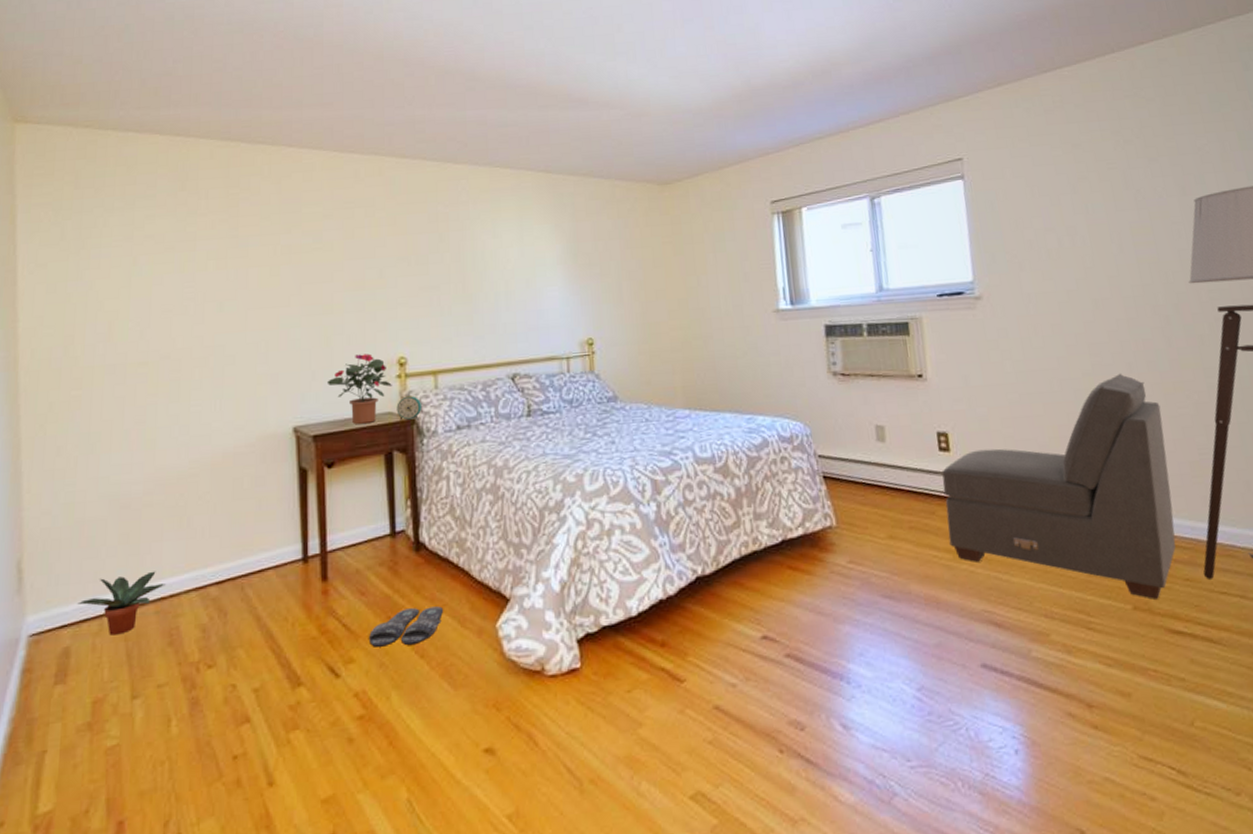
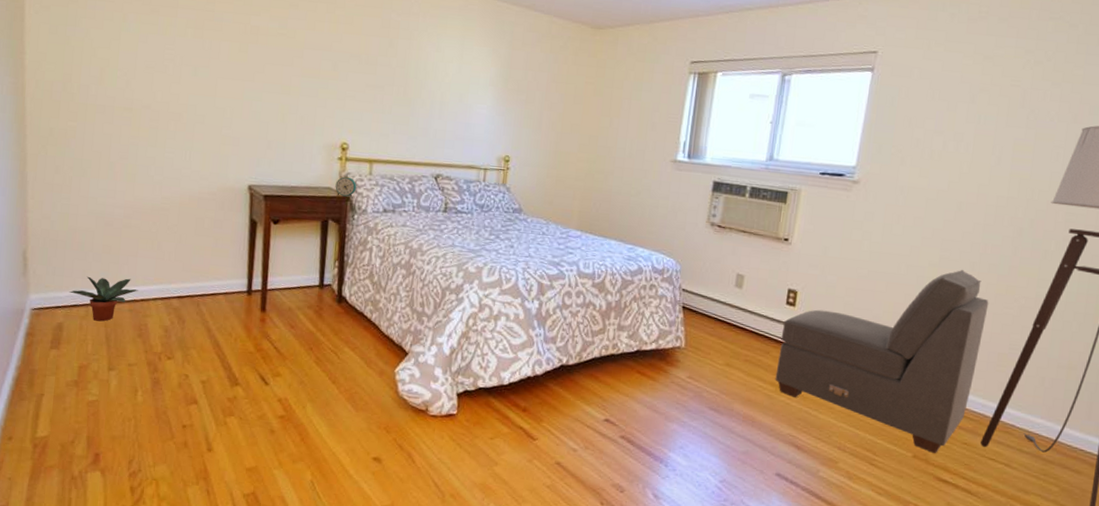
potted flower: present [326,353,392,424] -> none [279,133,334,194]
slippers: present [369,606,443,647] -> none [294,344,354,372]

